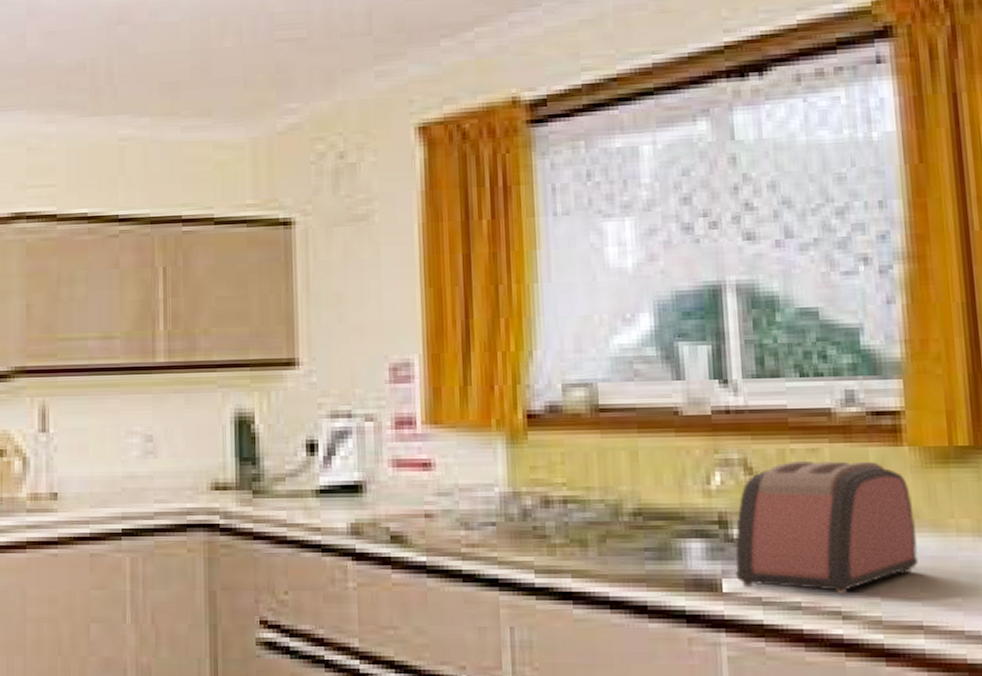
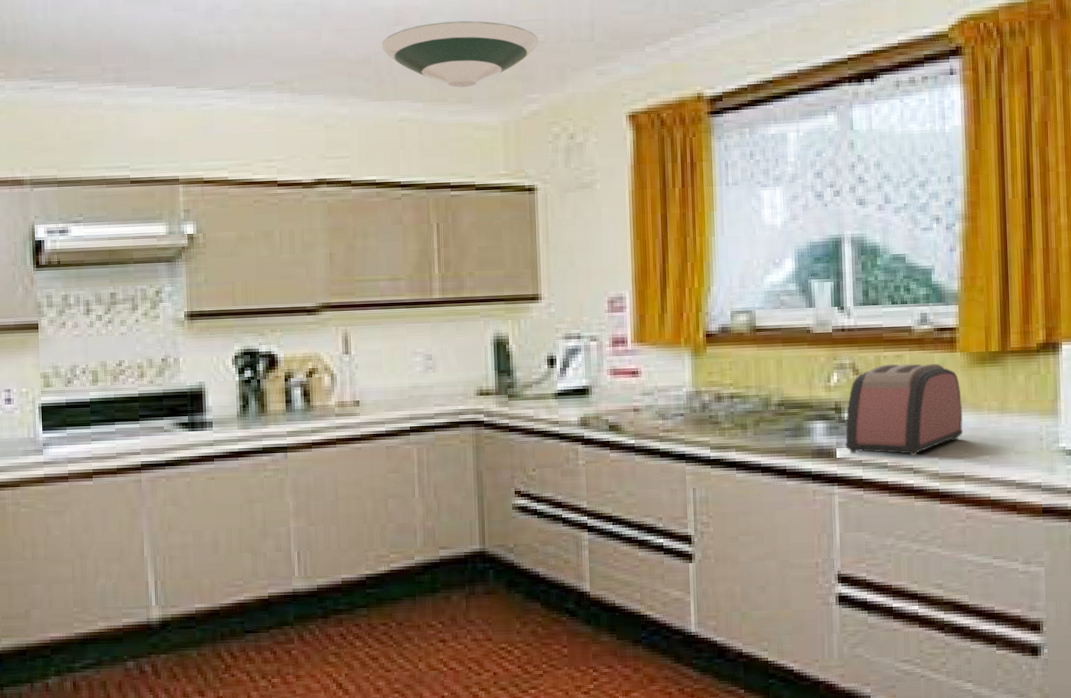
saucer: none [99,15,299,98] -> present [381,20,539,88]

